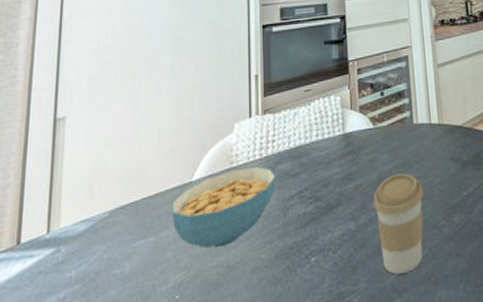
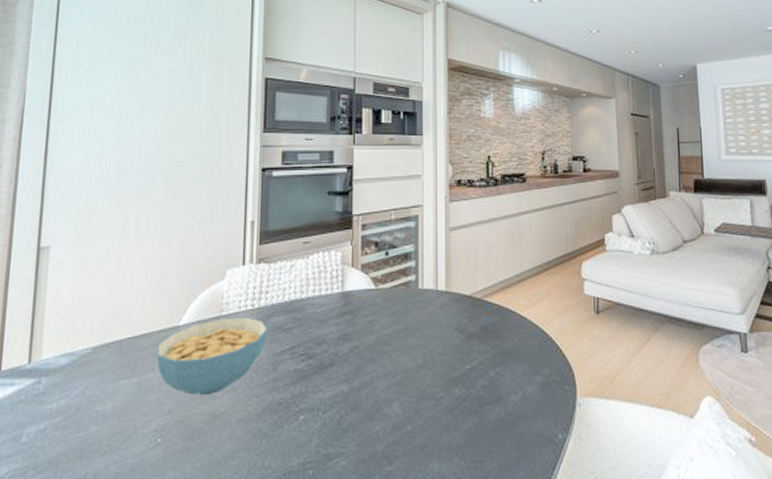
coffee cup: present [373,173,424,275] -> none [369,339,424,442]

